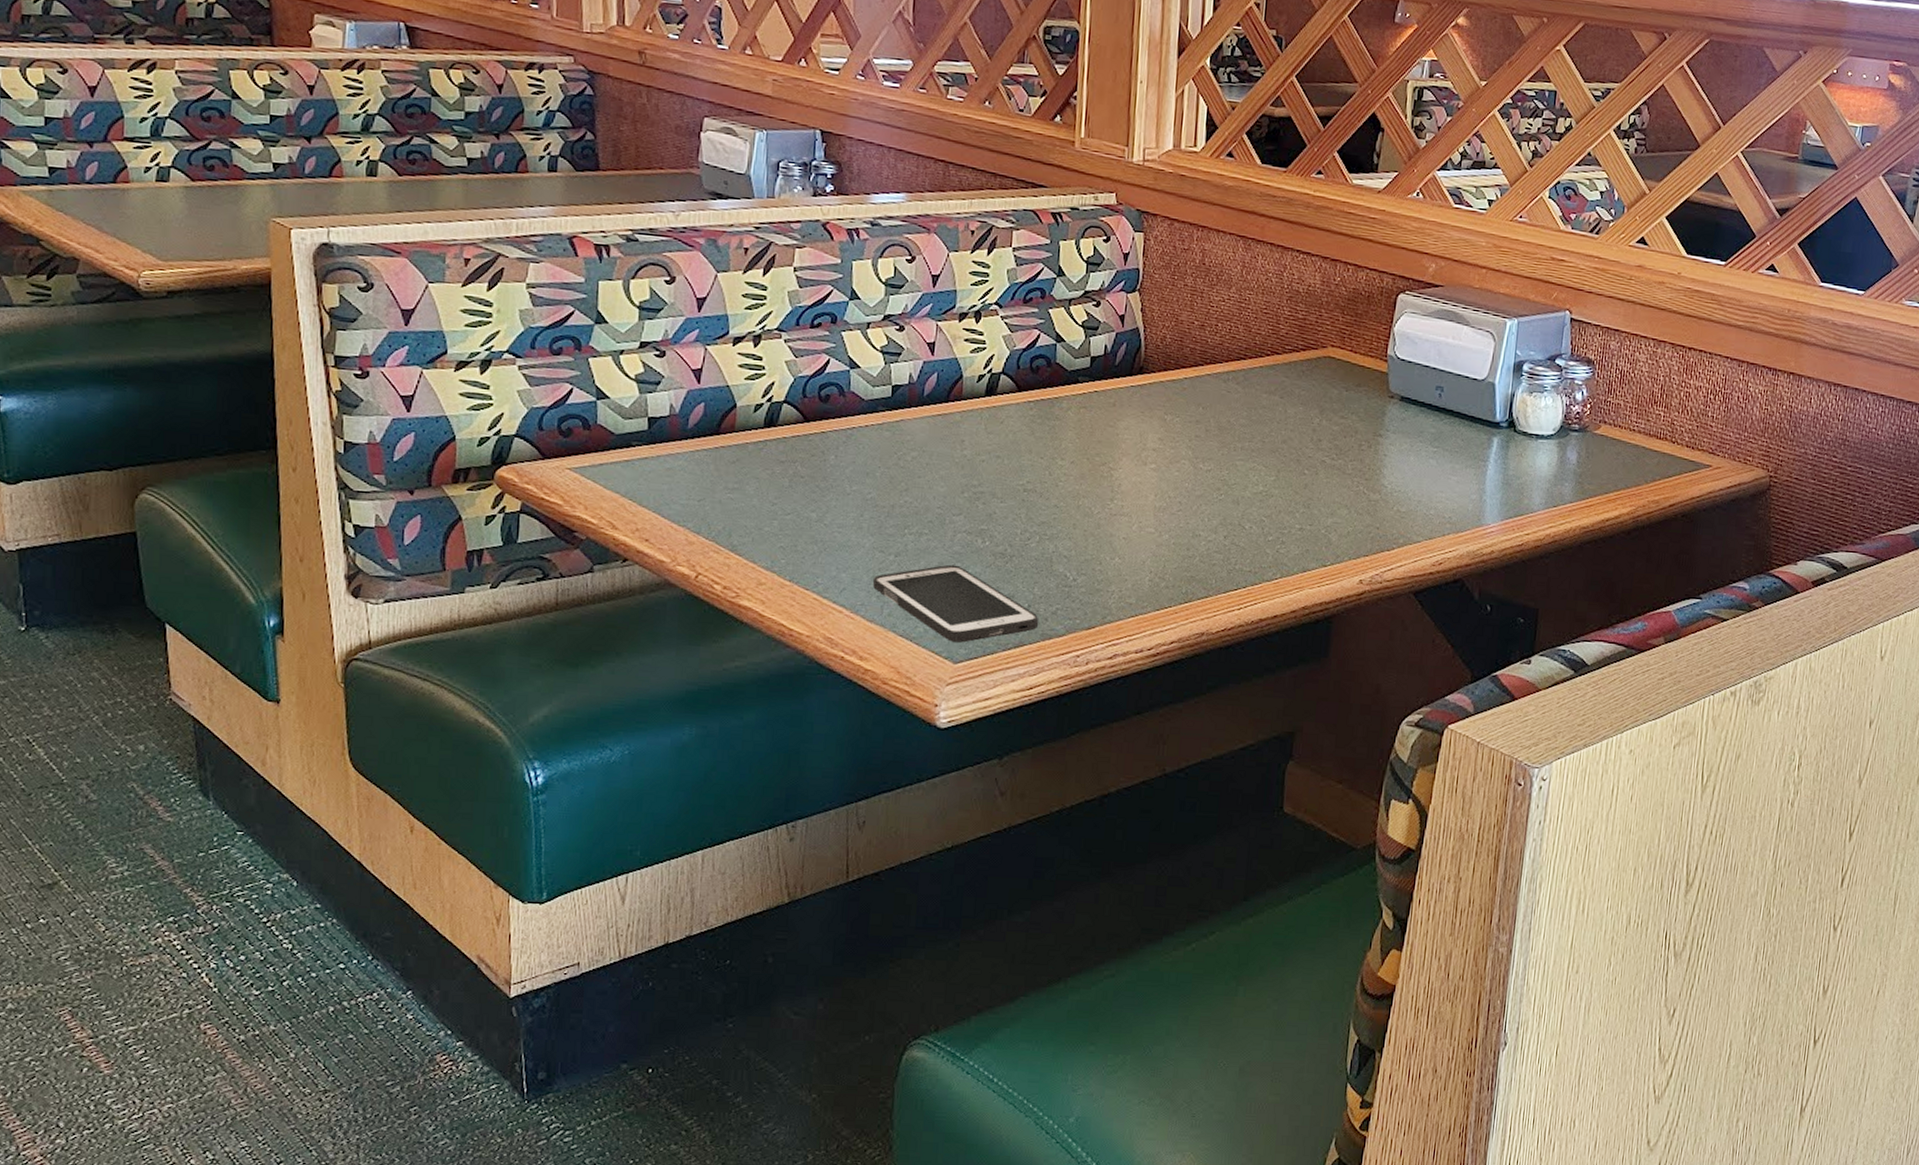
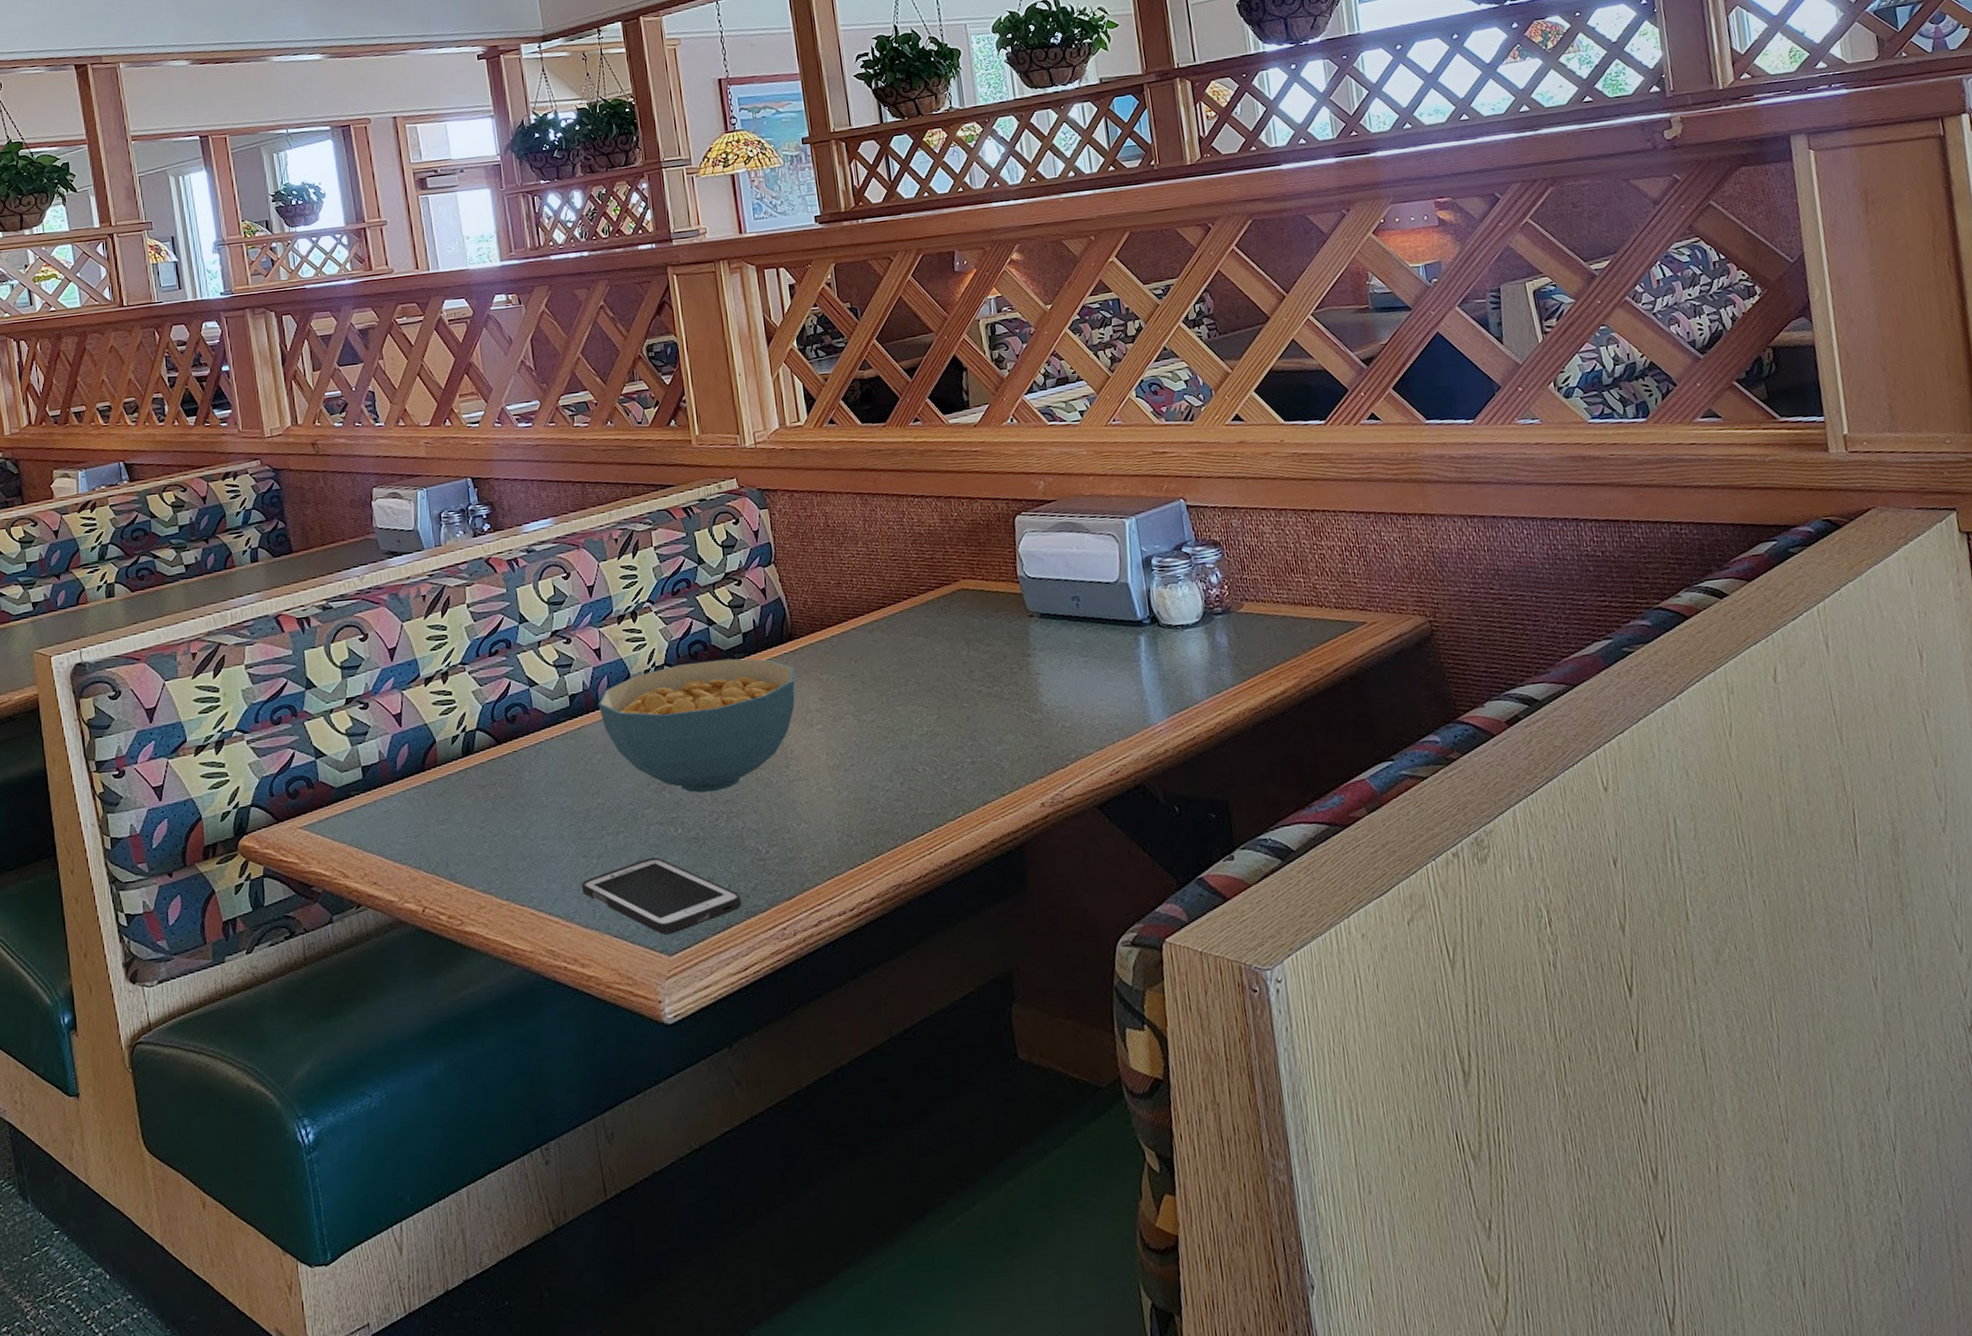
cereal bowl: none [922,376,1139,511] -> present [598,658,796,793]

